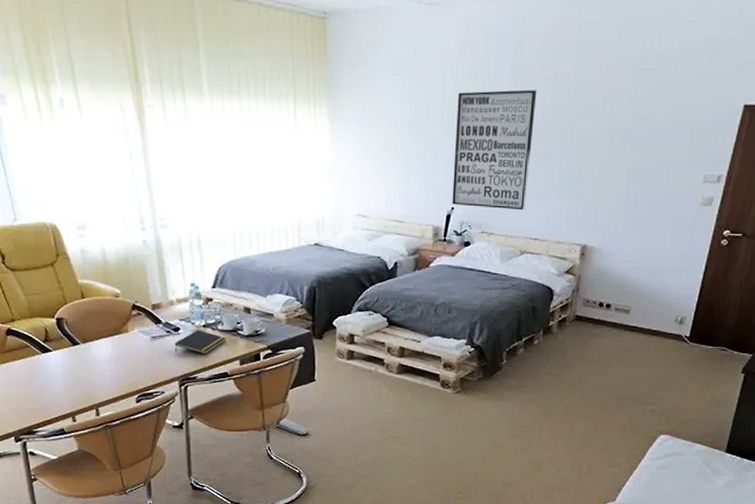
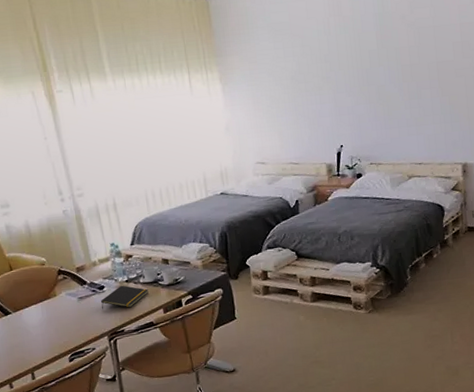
wall art: present [452,90,537,211] -> none [332,36,407,143]

